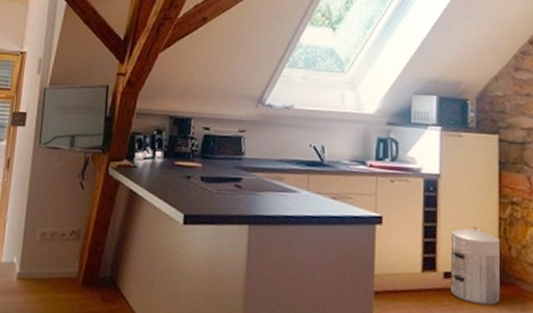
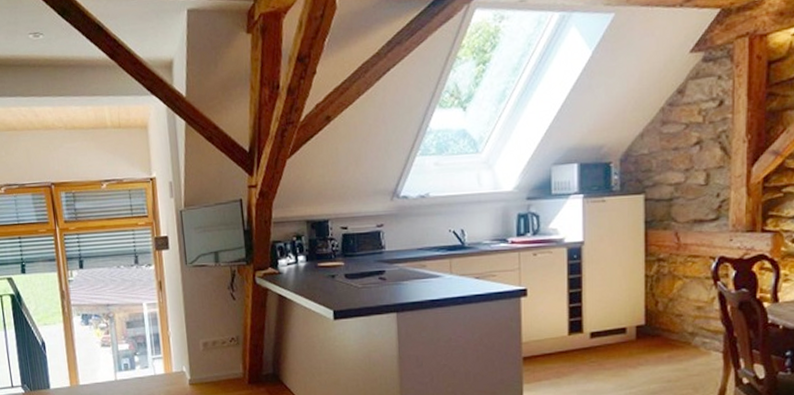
waste bin: present [450,226,500,306] -> none [596,287,646,358]

